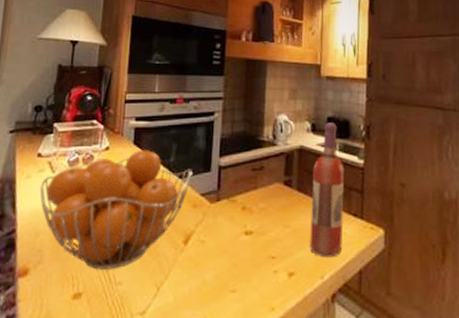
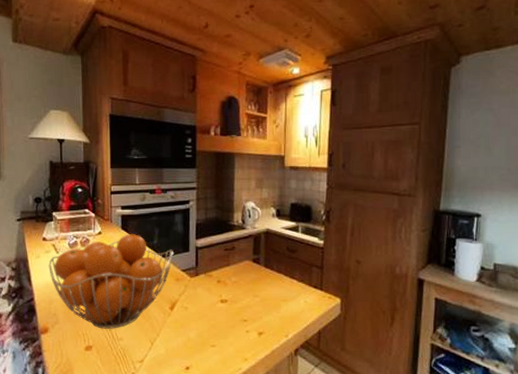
wine bottle: present [310,123,345,258] -> none [276,208,306,321]

